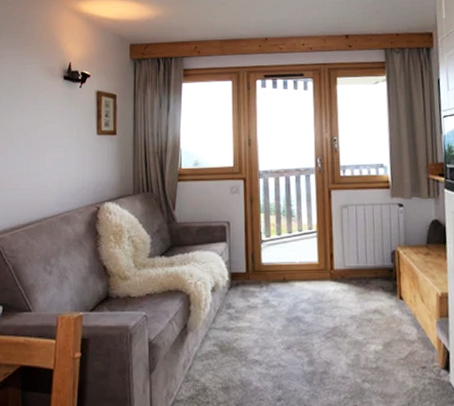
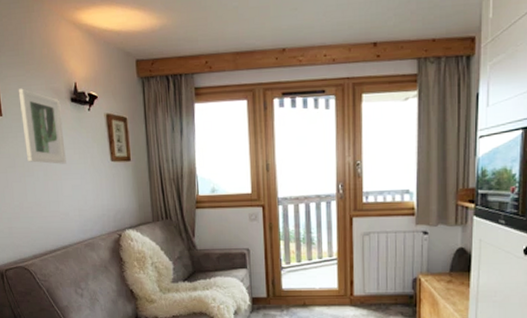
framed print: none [12,66,53,137] -> present [18,88,66,164]

